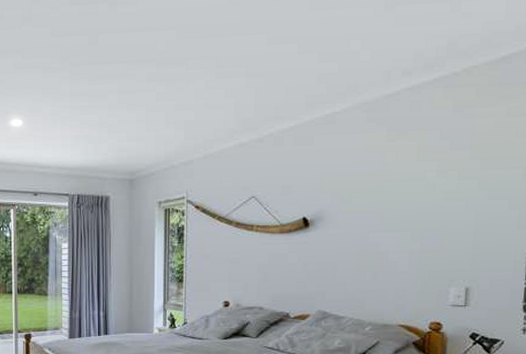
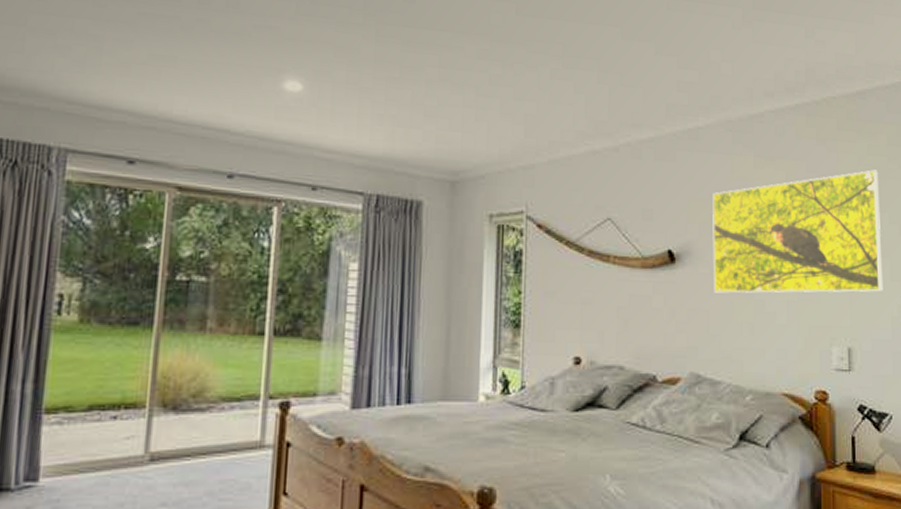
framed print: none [342,130,516,249] -> present [712,170,883,294]

